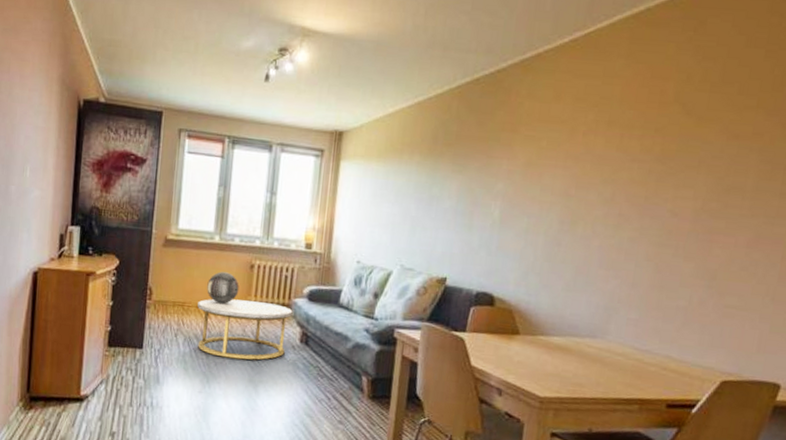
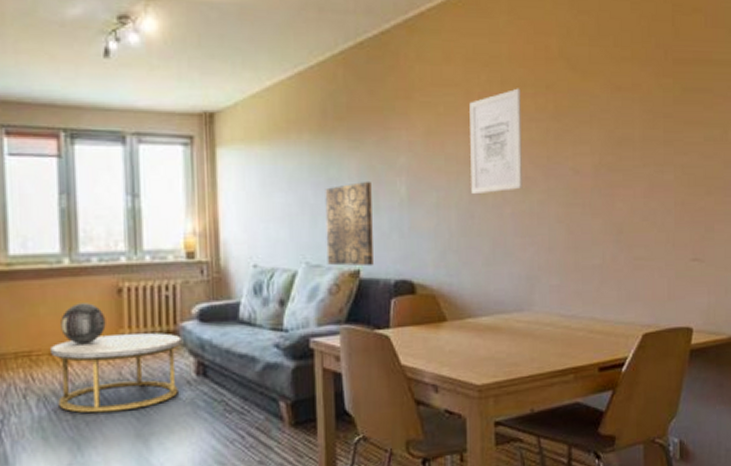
wall art: none [419,201,468,276] -> present [325,181,373,267]
wall art: none [561,129,628,225] -> present [469,88,522,195]

